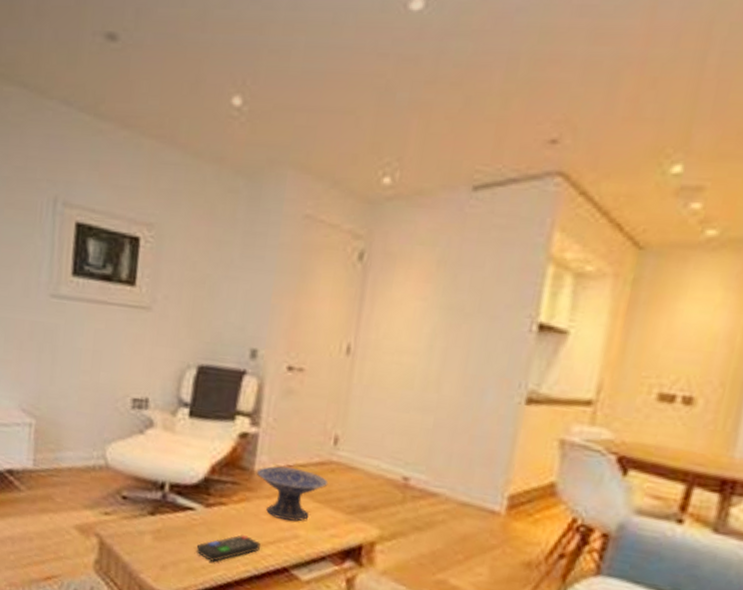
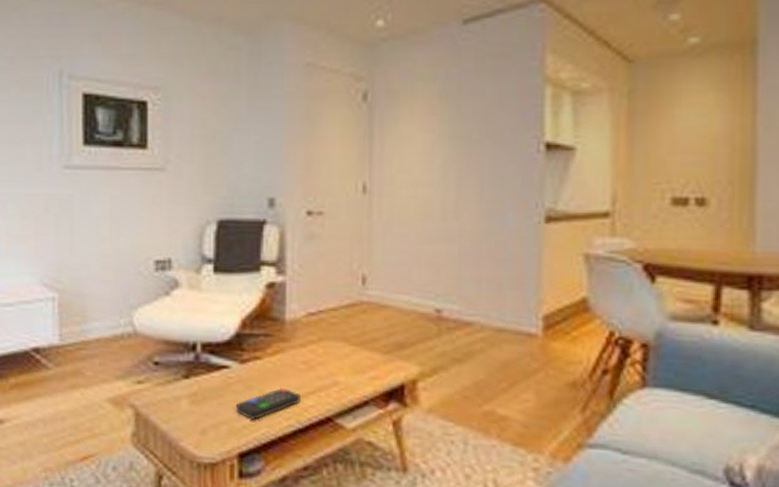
decorative bowl: present [256,466,329,521] -> none [287,312,362,368]

